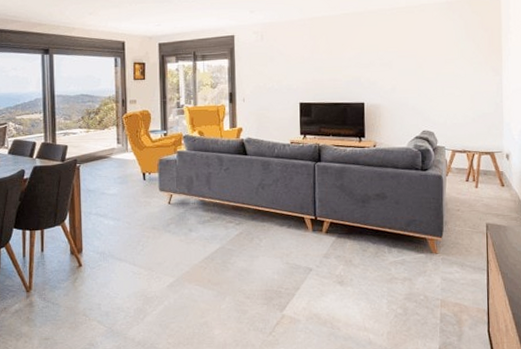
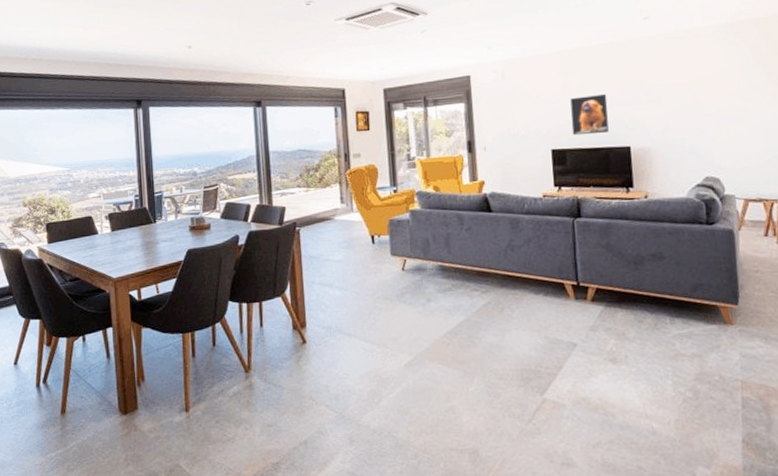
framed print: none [317,57,348,92] -> present [570,94,609,136]

